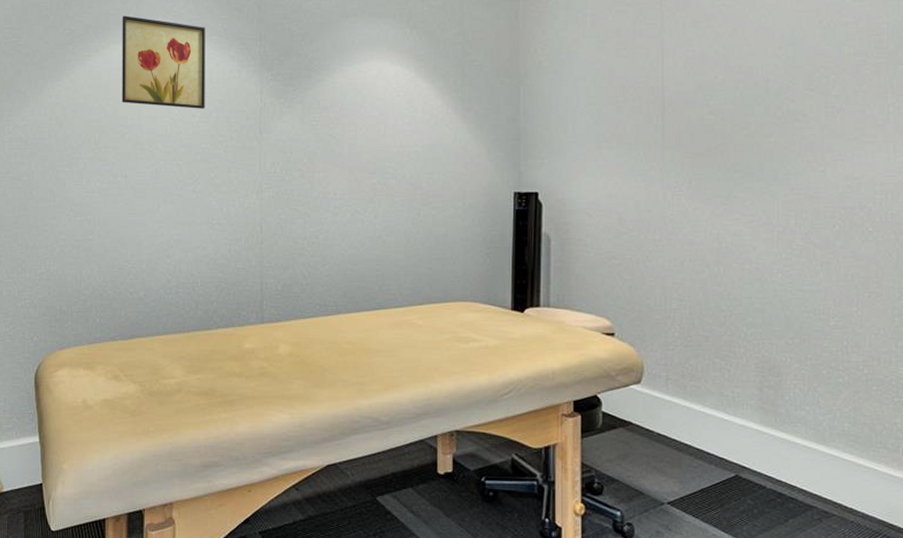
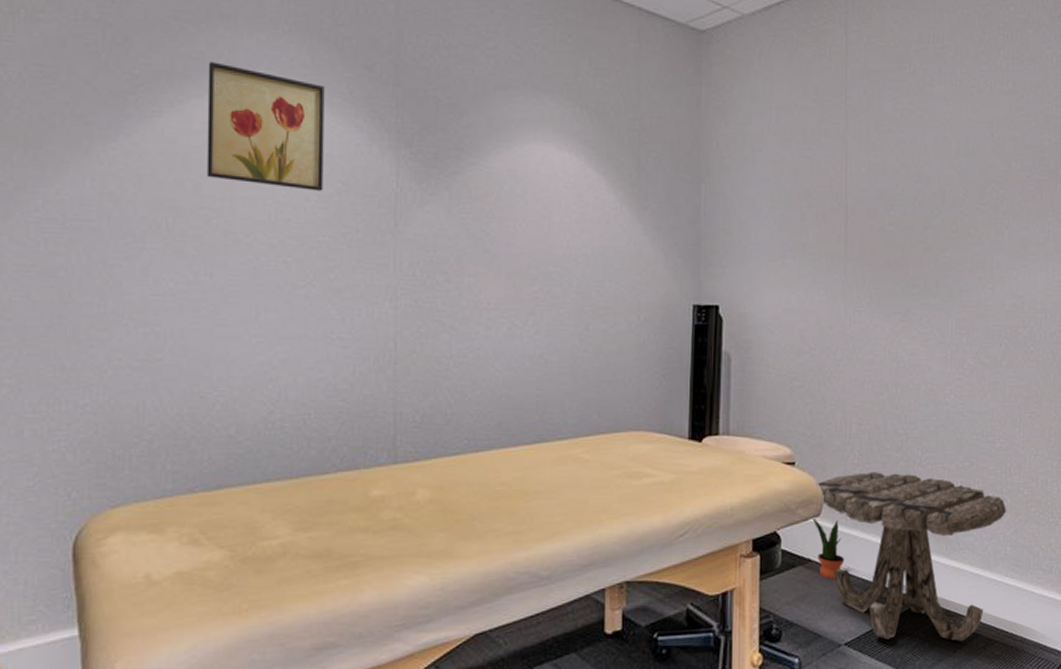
potted plant: none [632,383,667,443] -> present [811,516,845,580]
side table: none [636,345,844,512] -> present [816,472,1007,642]

